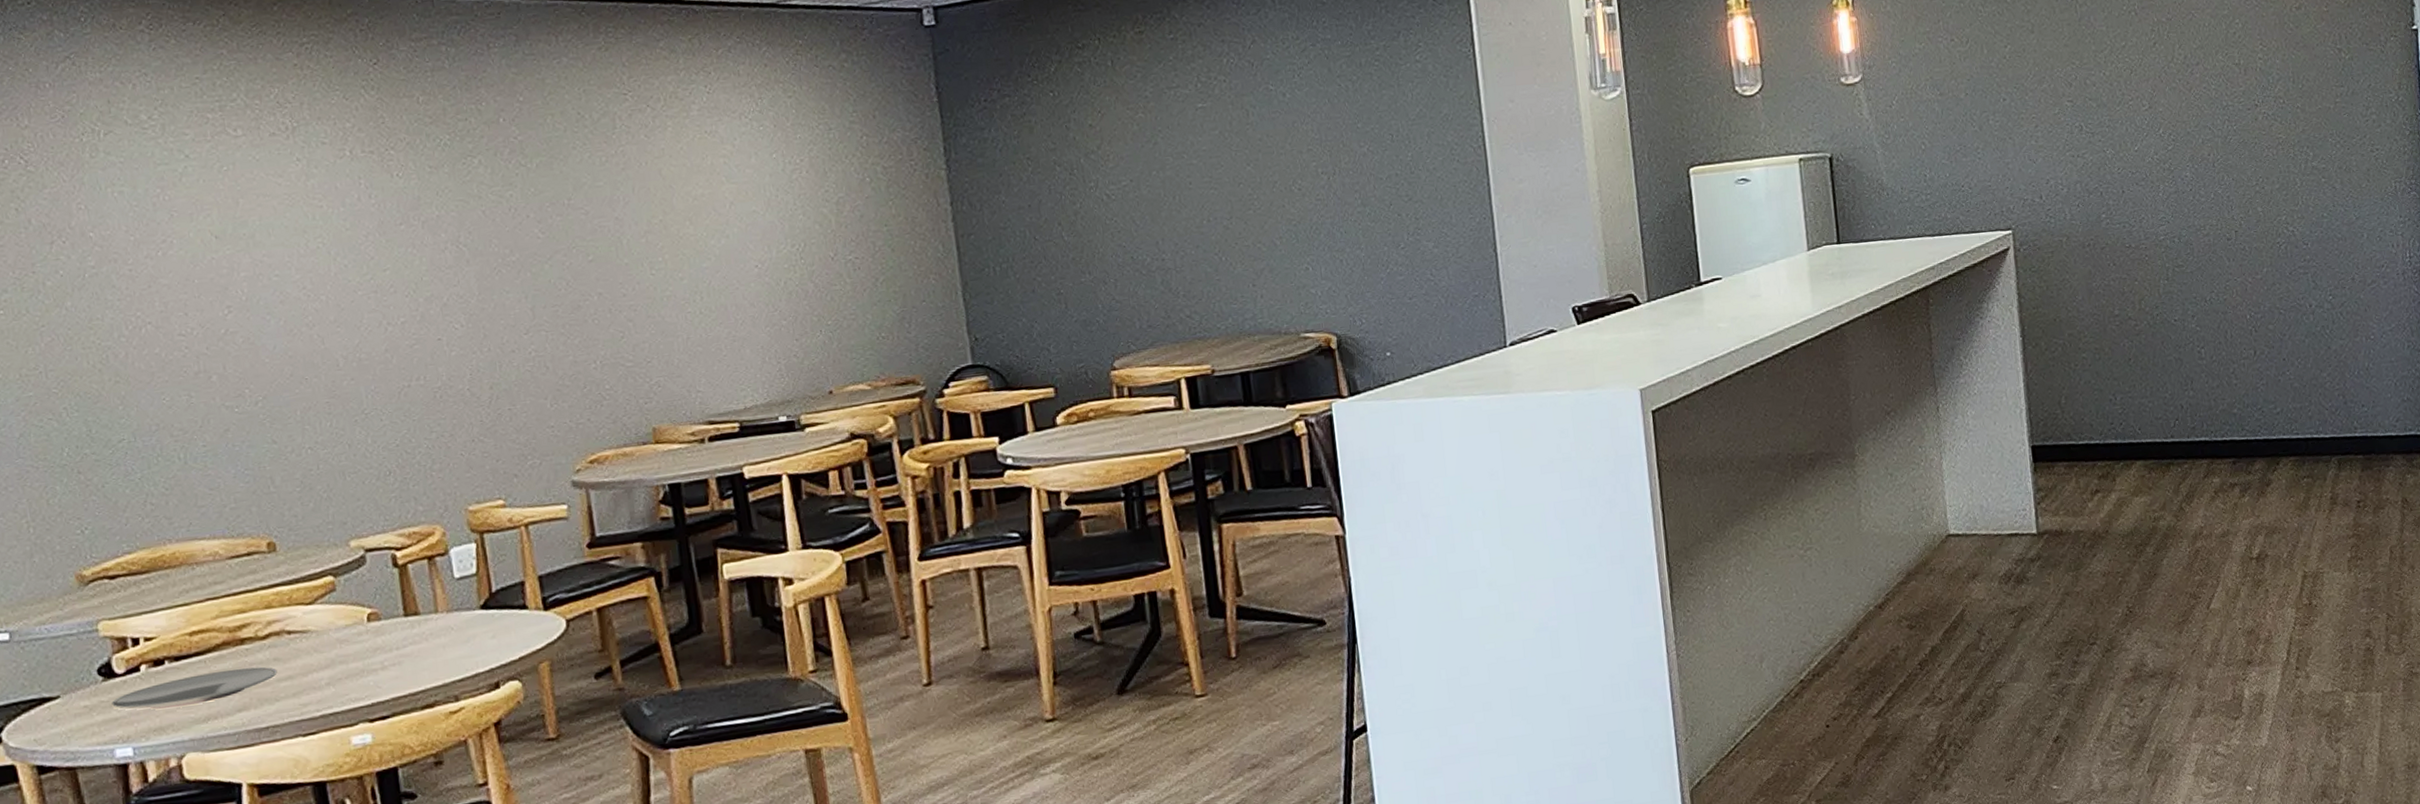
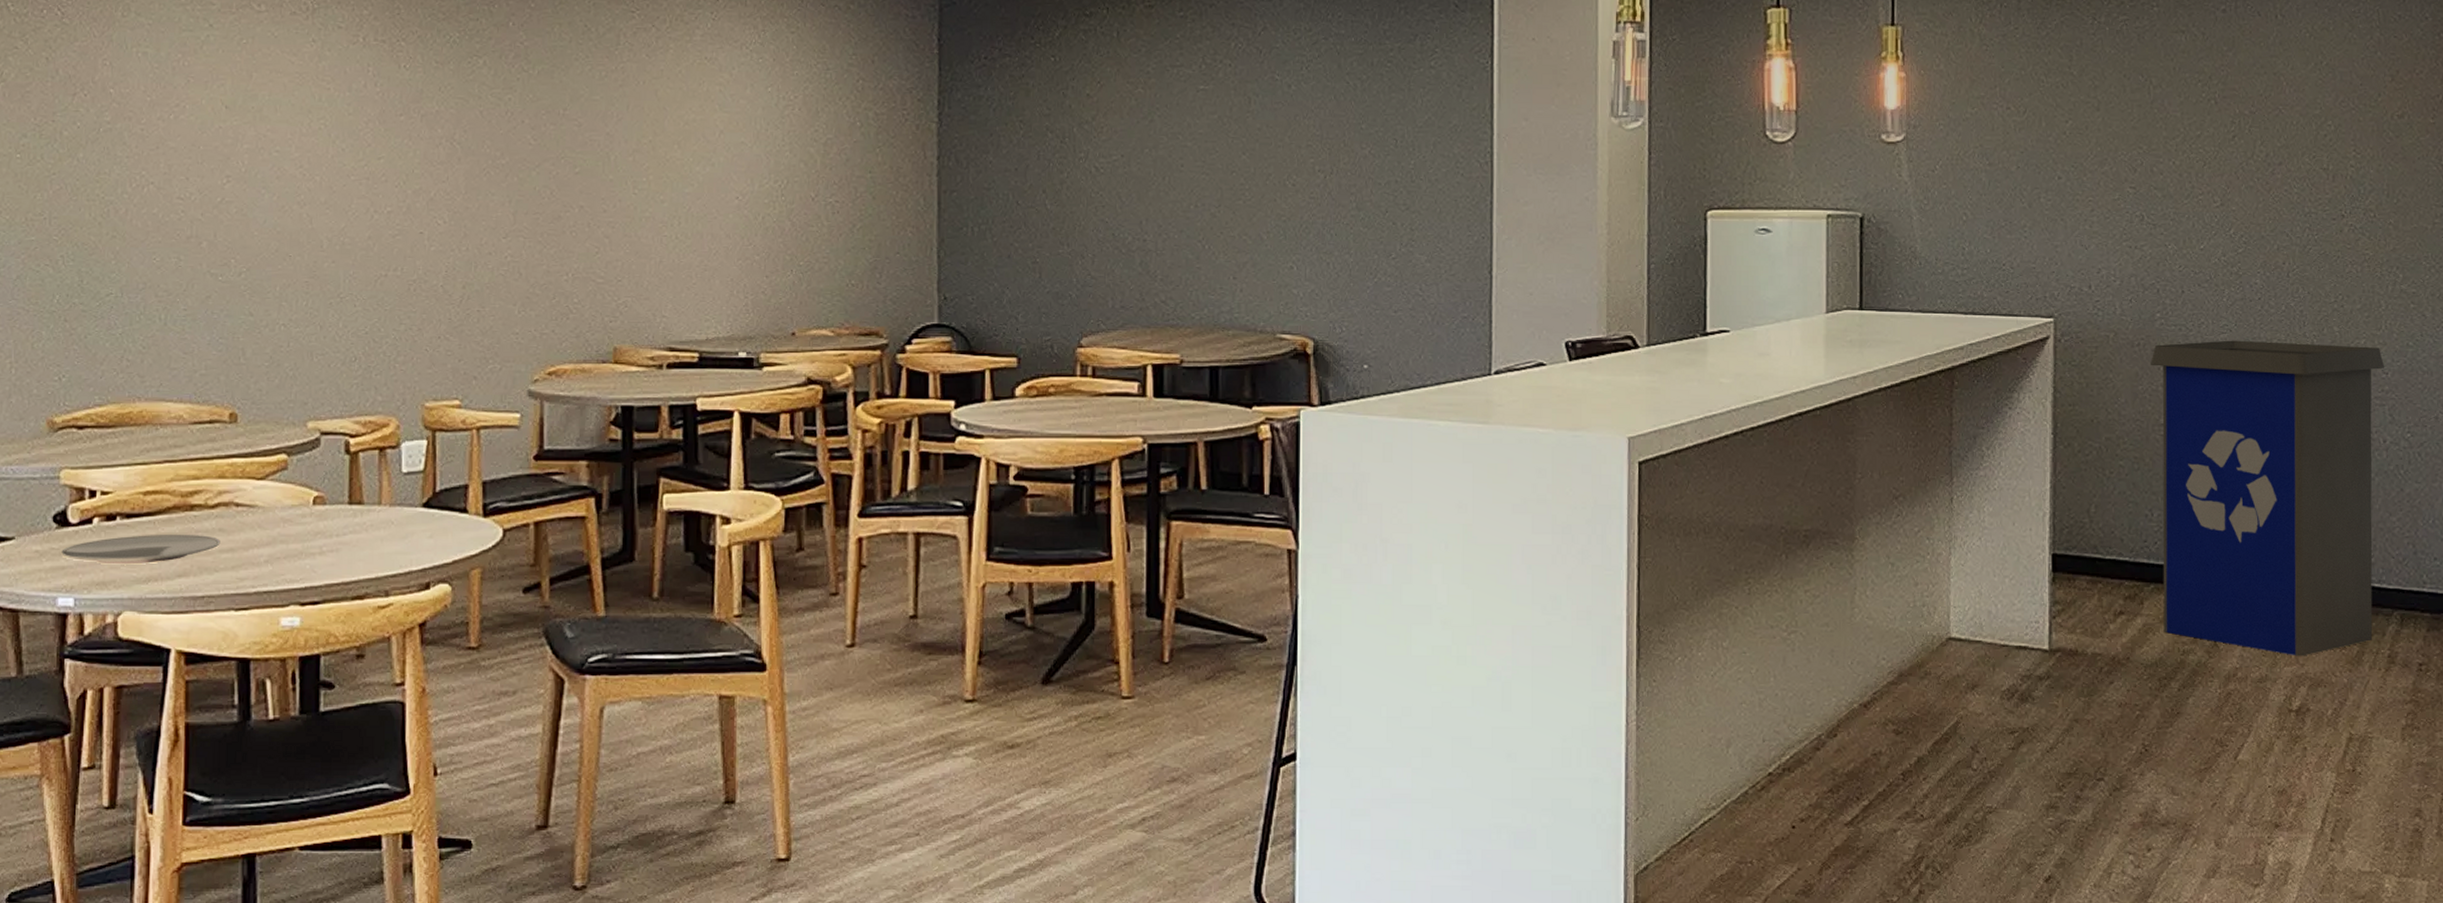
recycling bin: none [2100,222,2315,509] -> present [2150,340,2384,656]

